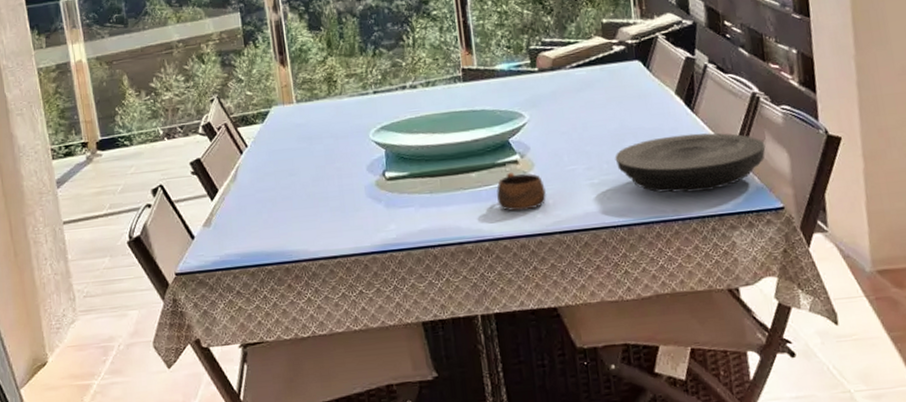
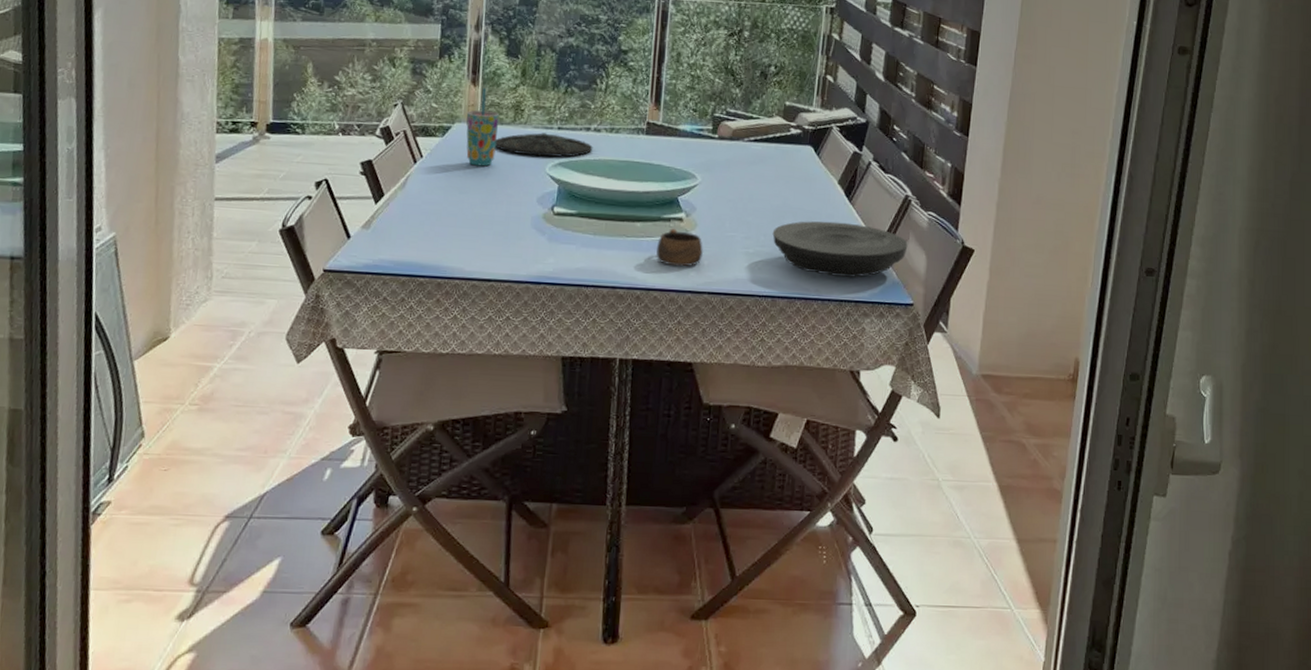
cup: none [281,66,317,146] -> present [466,87,500,167]
plate: none [314,99,412,126] -> present [494,133,593,157]

